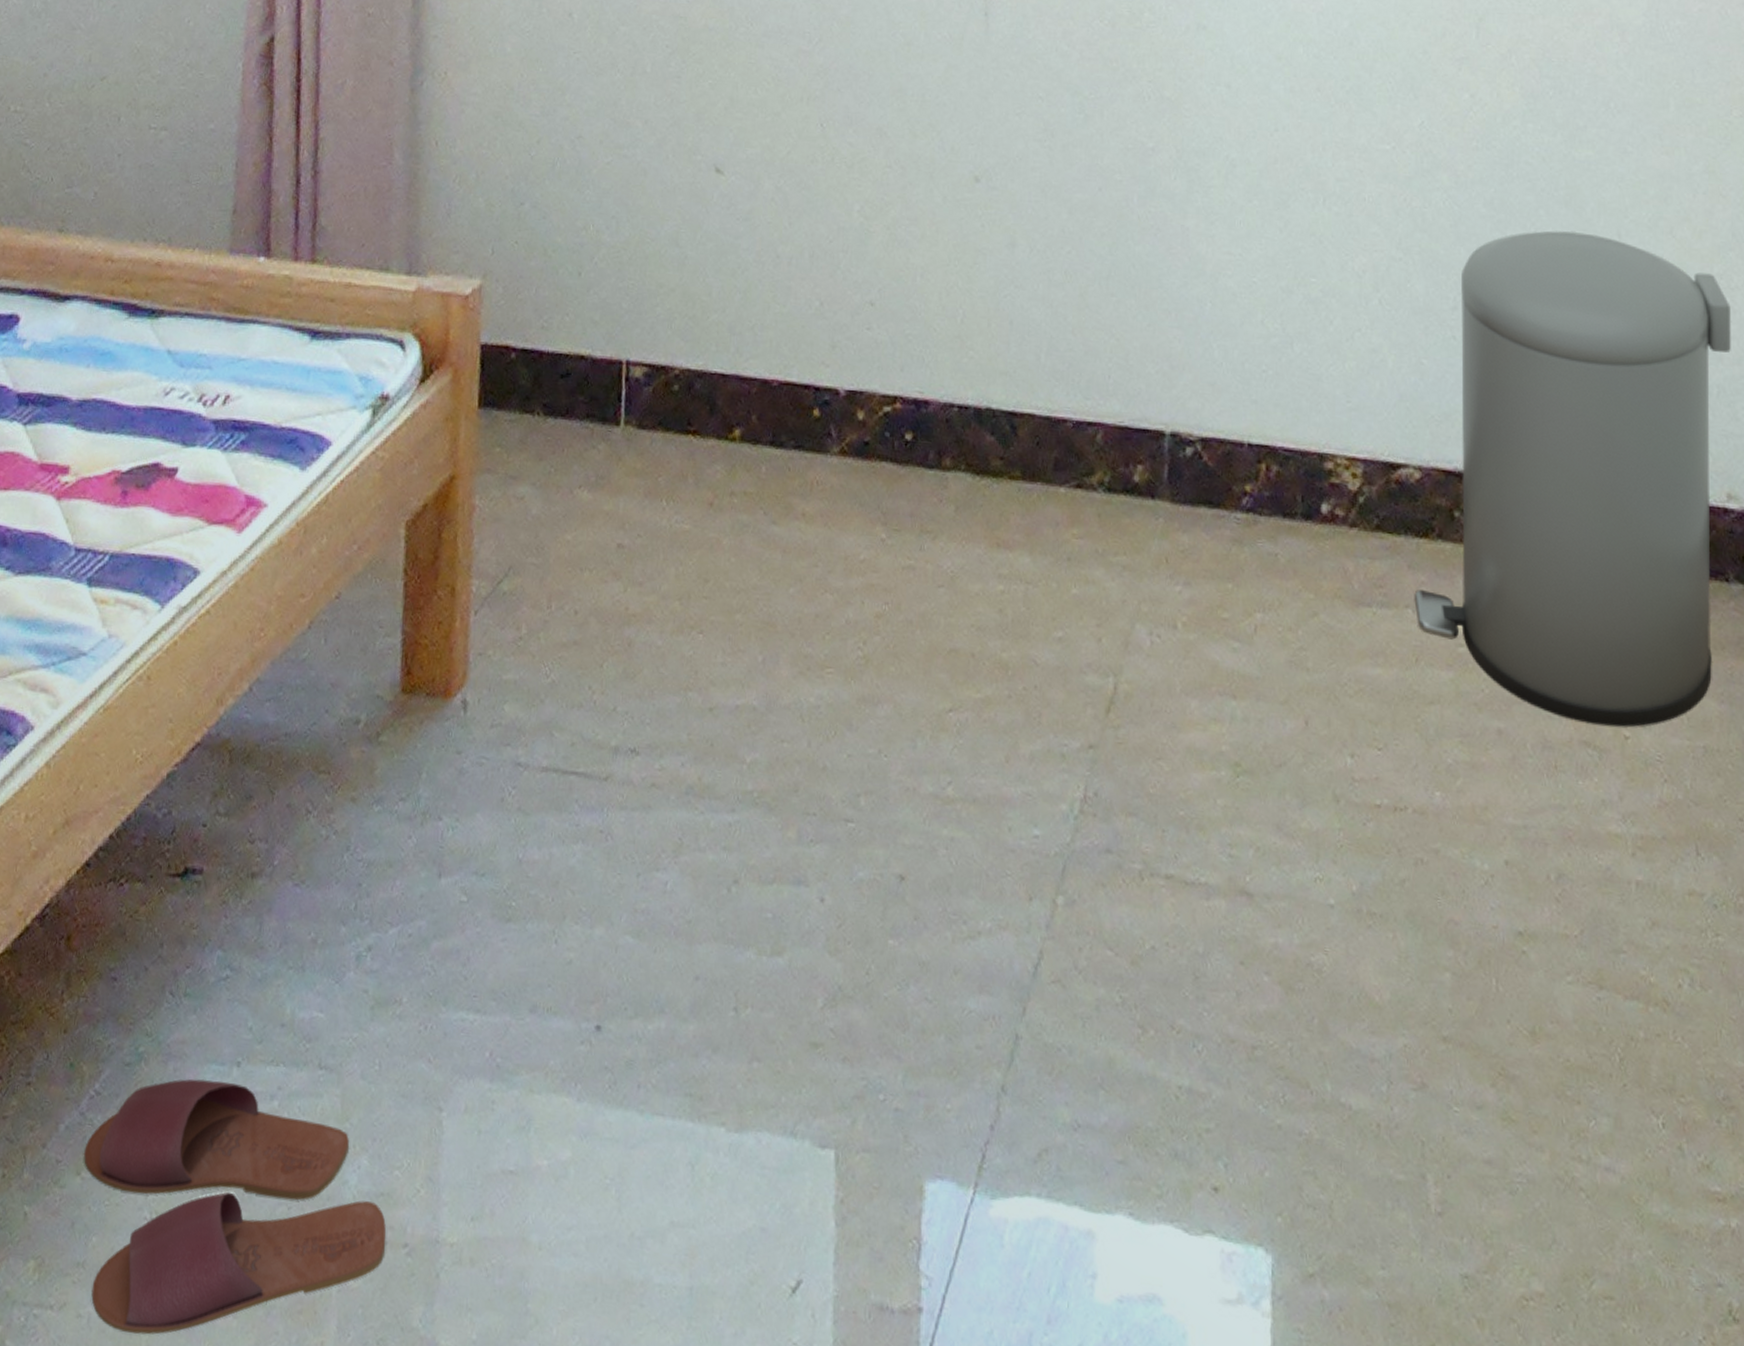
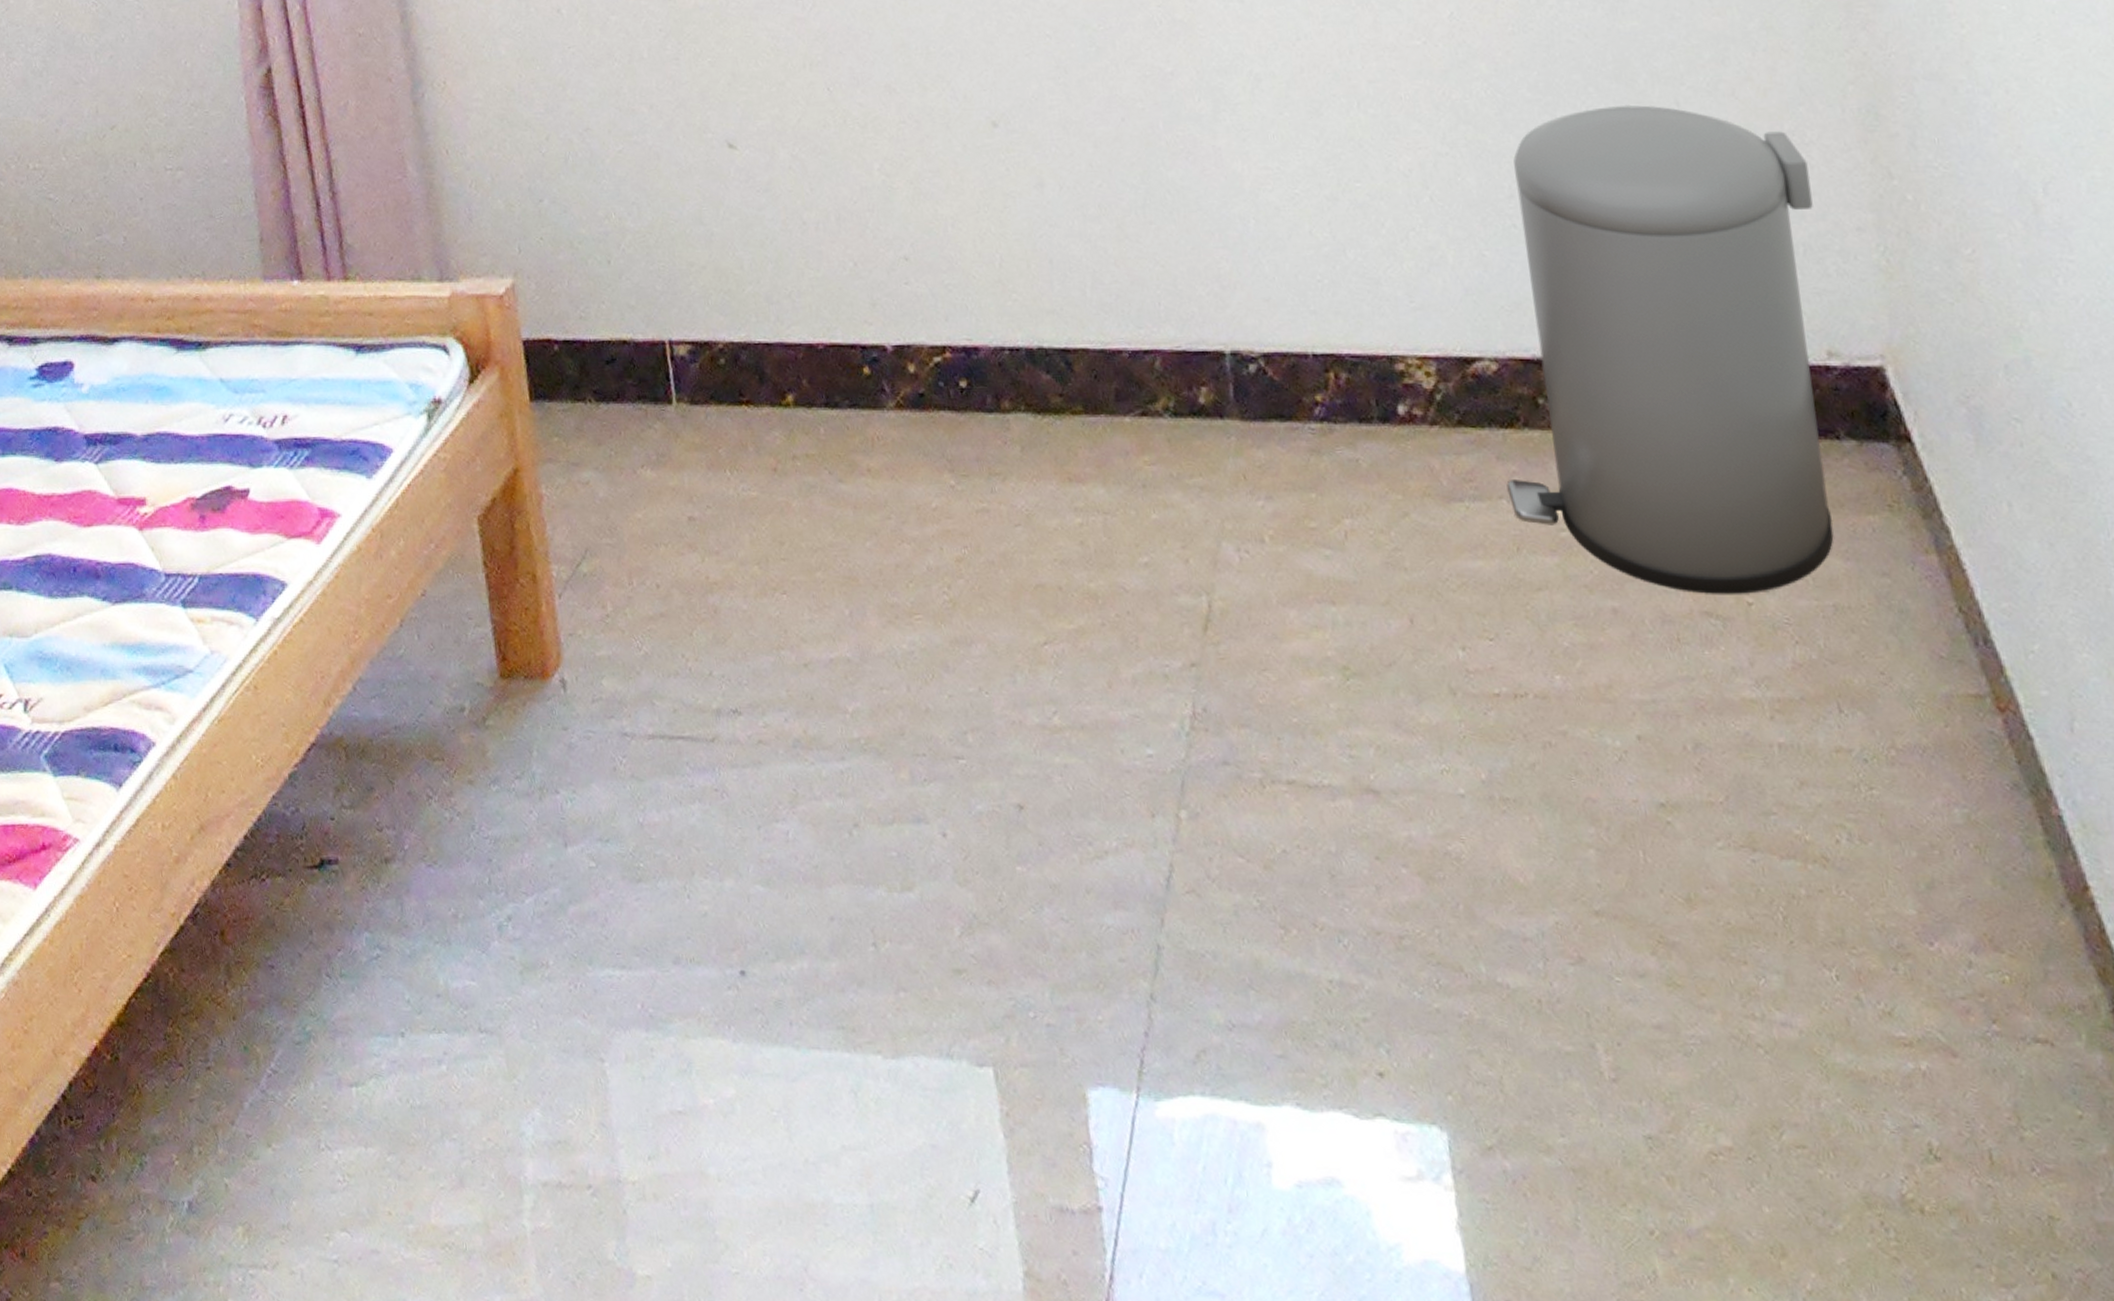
slippers: present [84,1079,386,1335] -> none [271,1051,571,1285]

